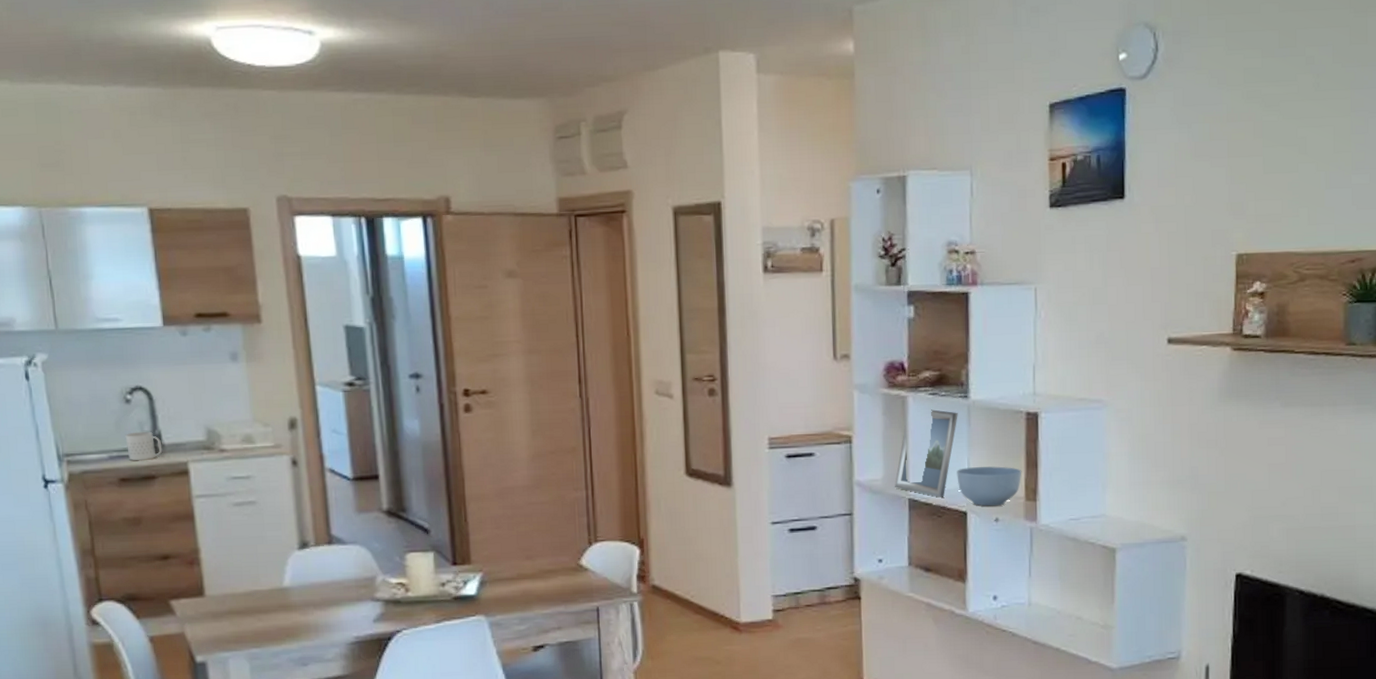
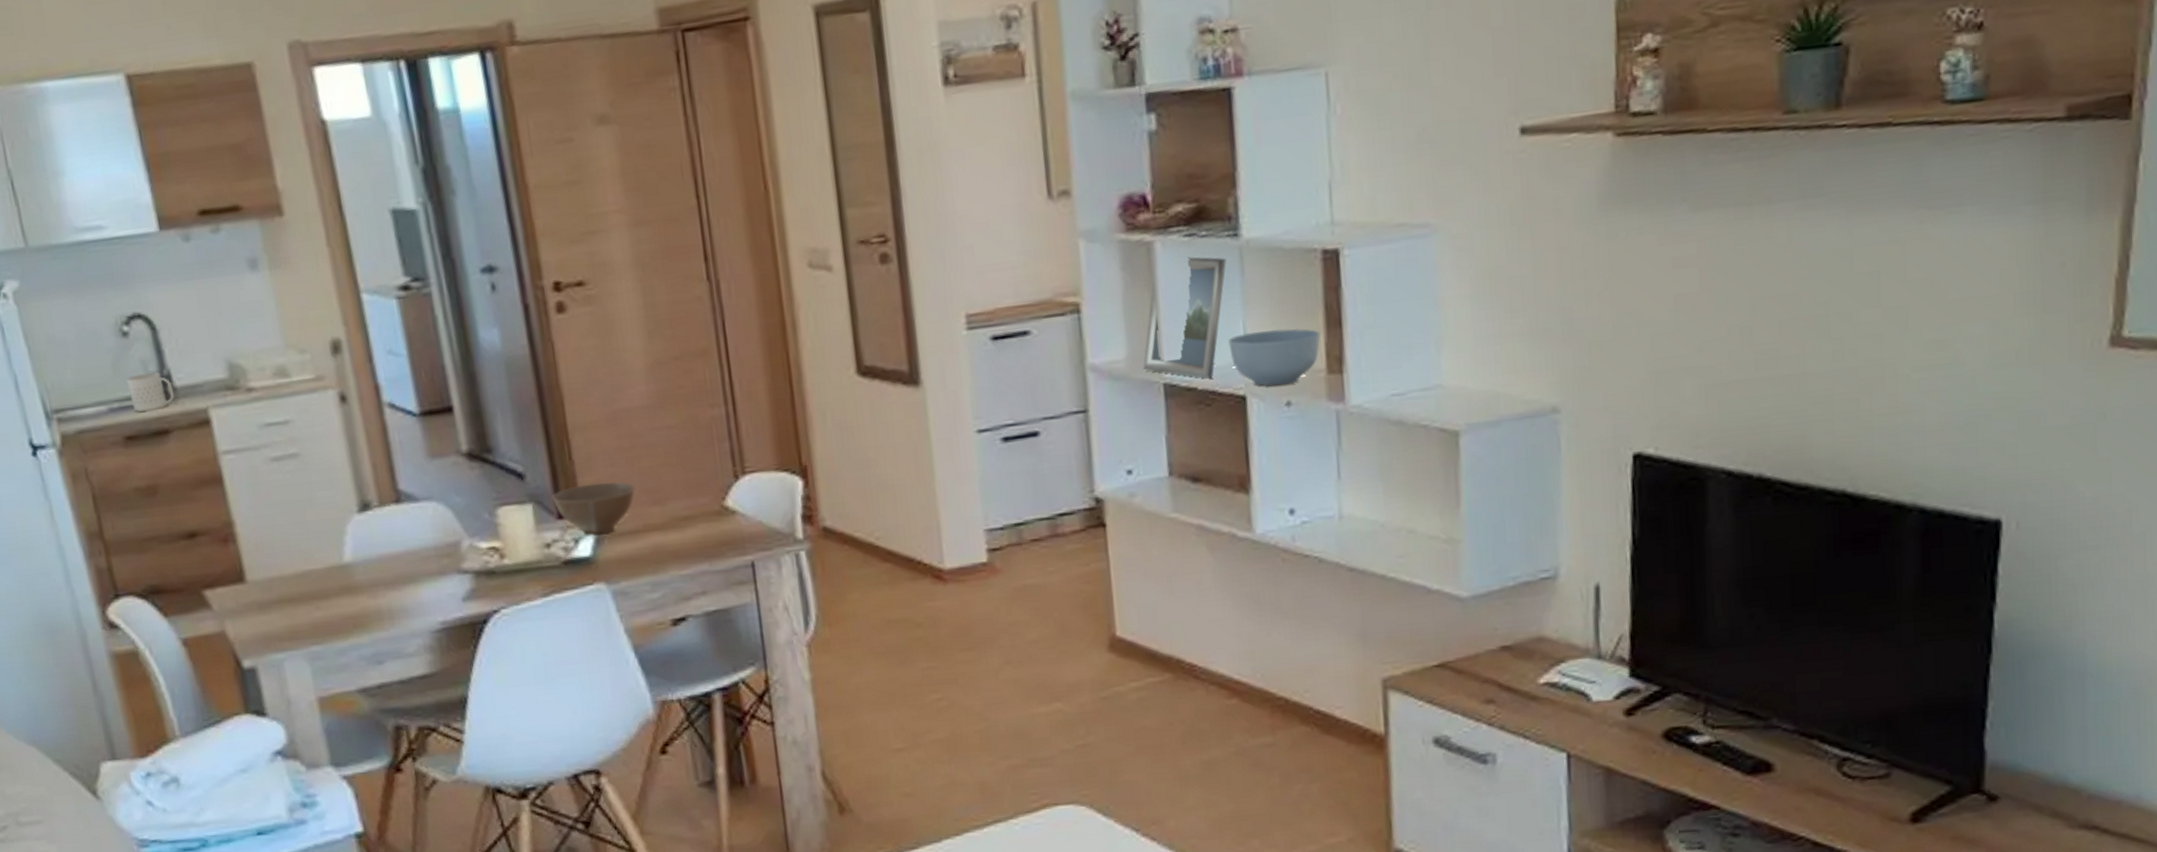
bowl: none [449,540,513,580] -> present [551,481,635,536]

